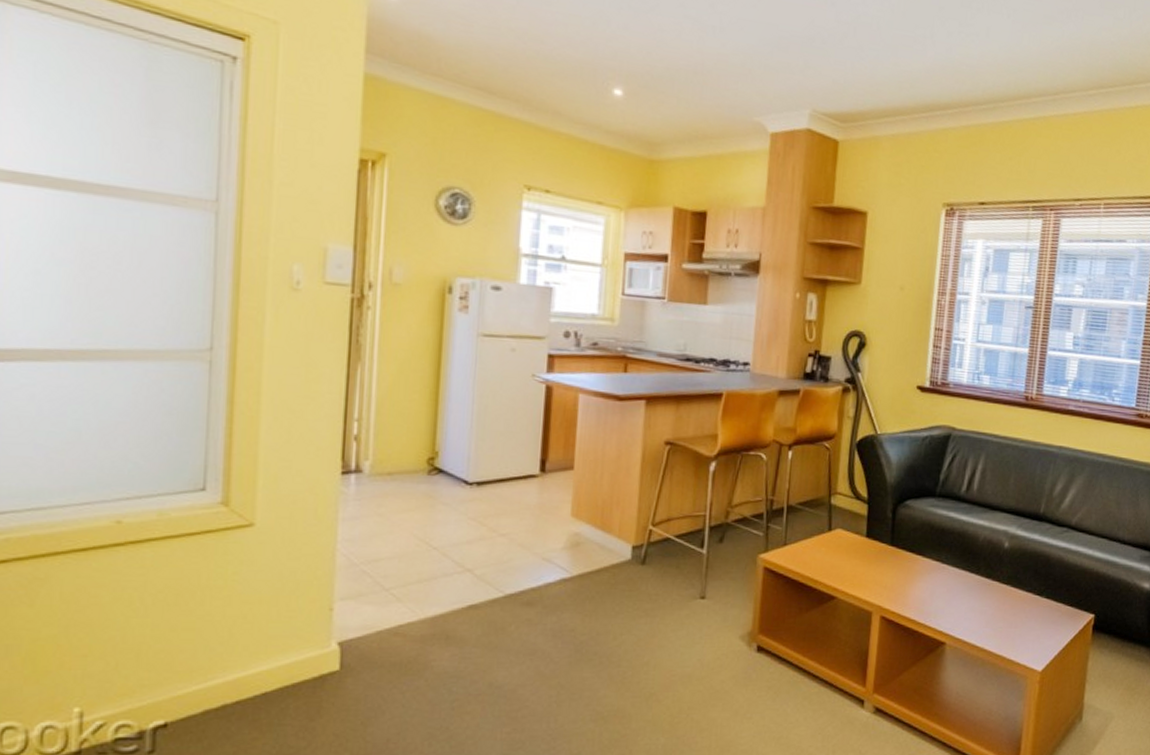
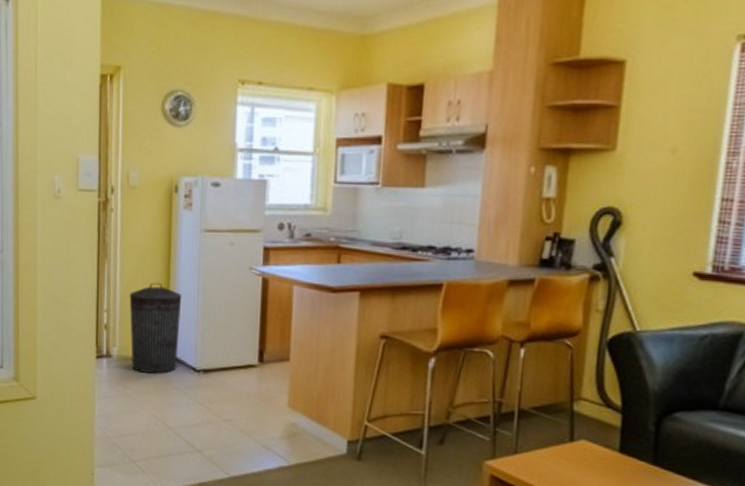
trash can: none [387,388,454,489] -> present [129,282,182,374]

